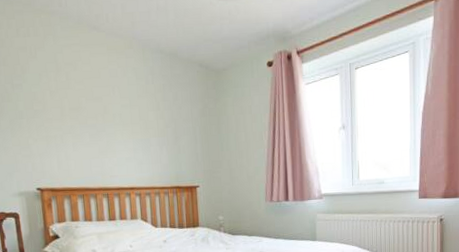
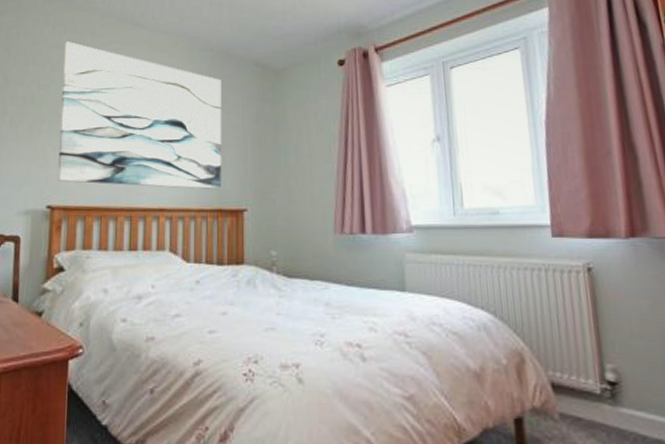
wall art: none [30,44,178,171] -> present [57,42,222,189]

